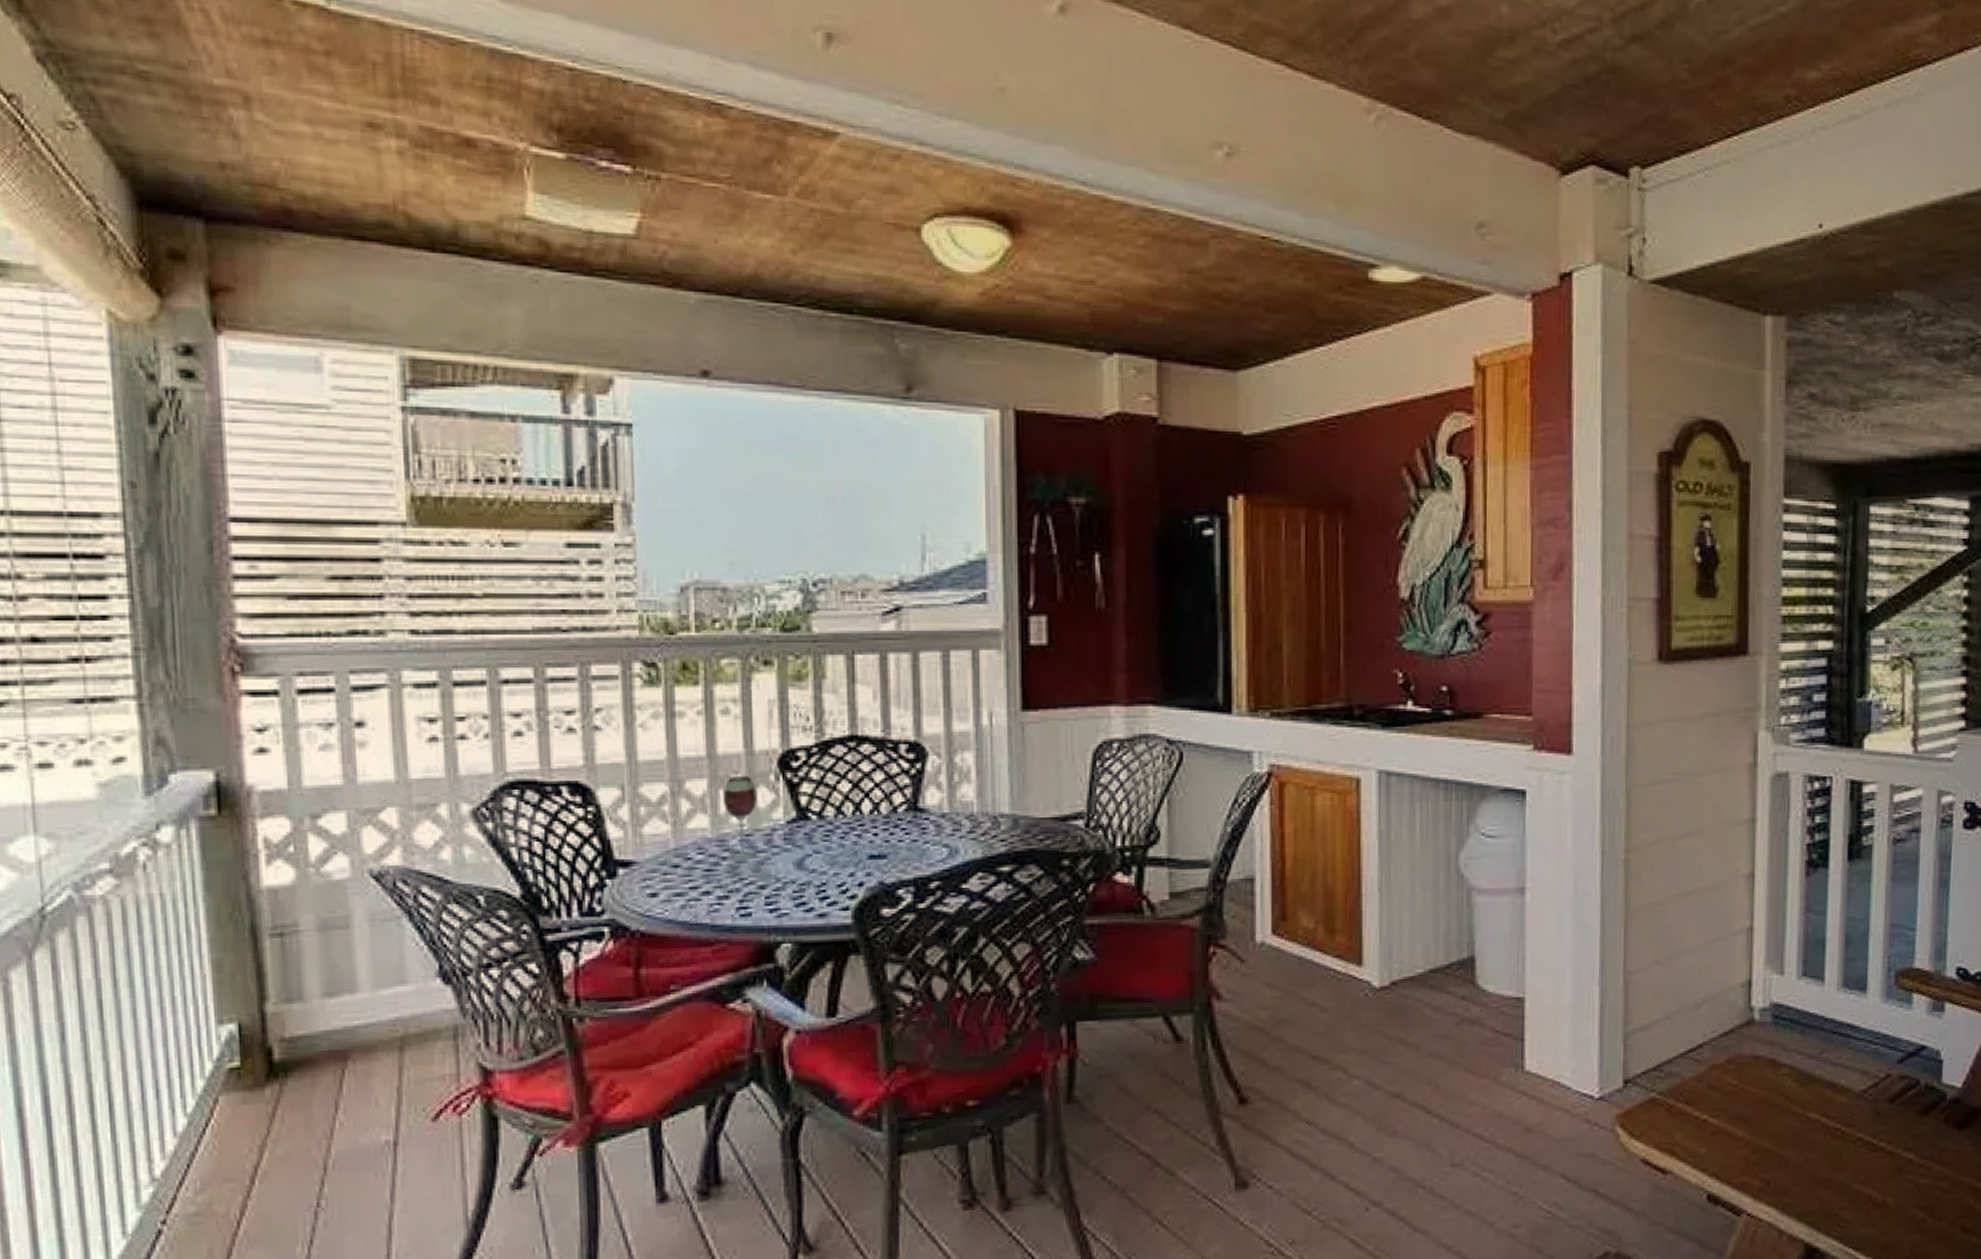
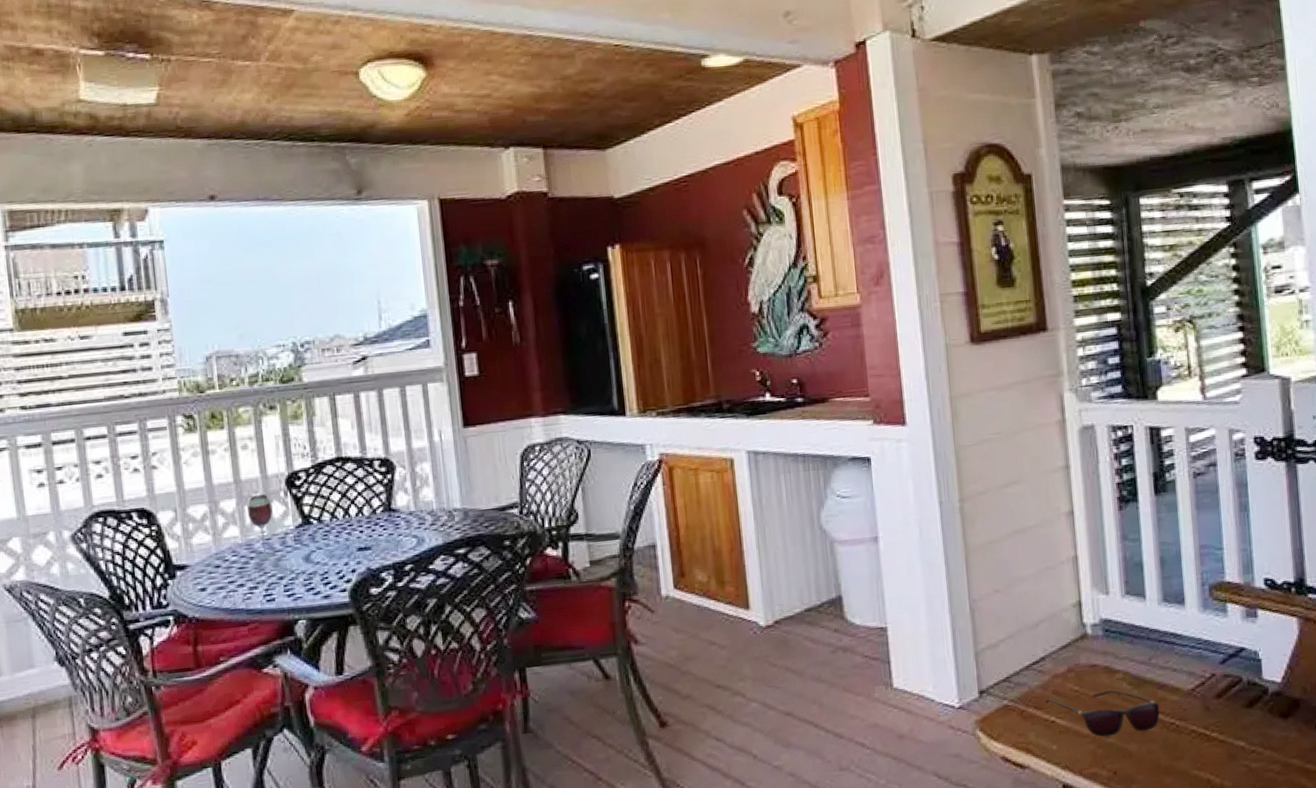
sunglasses: none [1697,1086,1826,1142] -> present [1044,690,1160,738]

